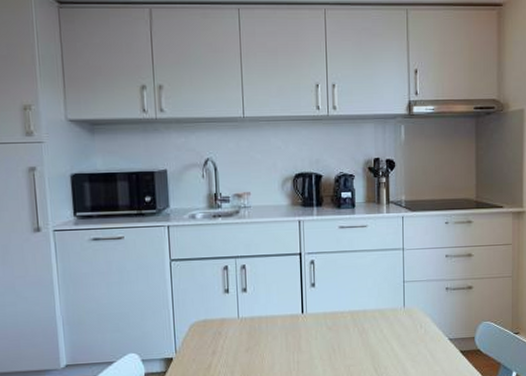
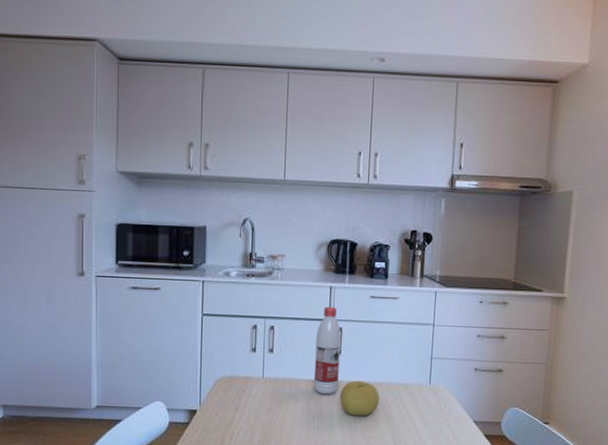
water bottle: none [289,240,315,329] -> present [313,306,342,395]
fruit: none [317,311,356,347] -> present [340,380,379,416]

